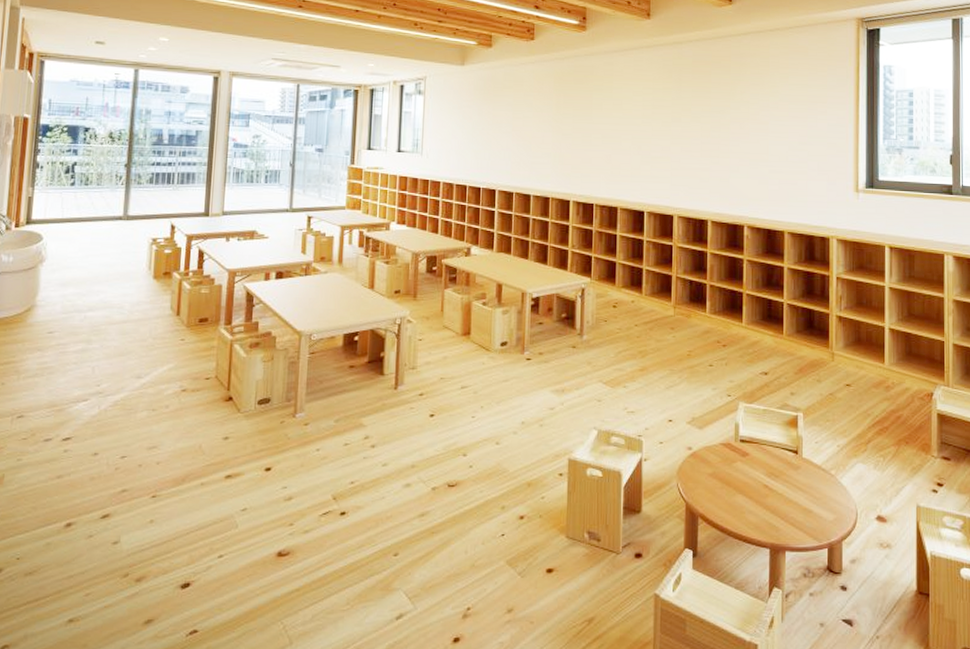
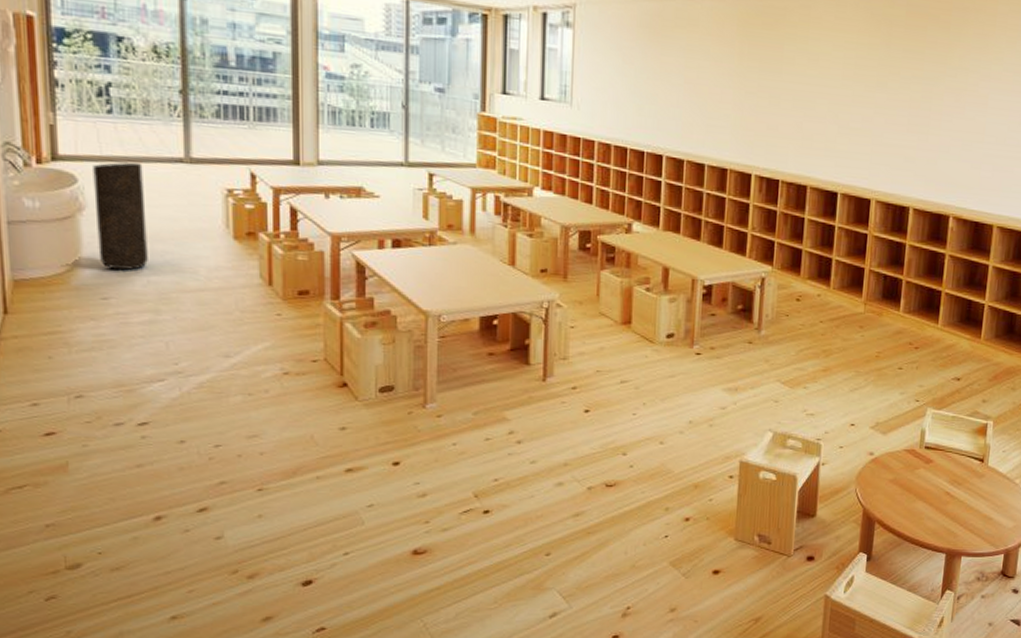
trash can: none [50,222,92,308] -> present [93,162,148,270]

